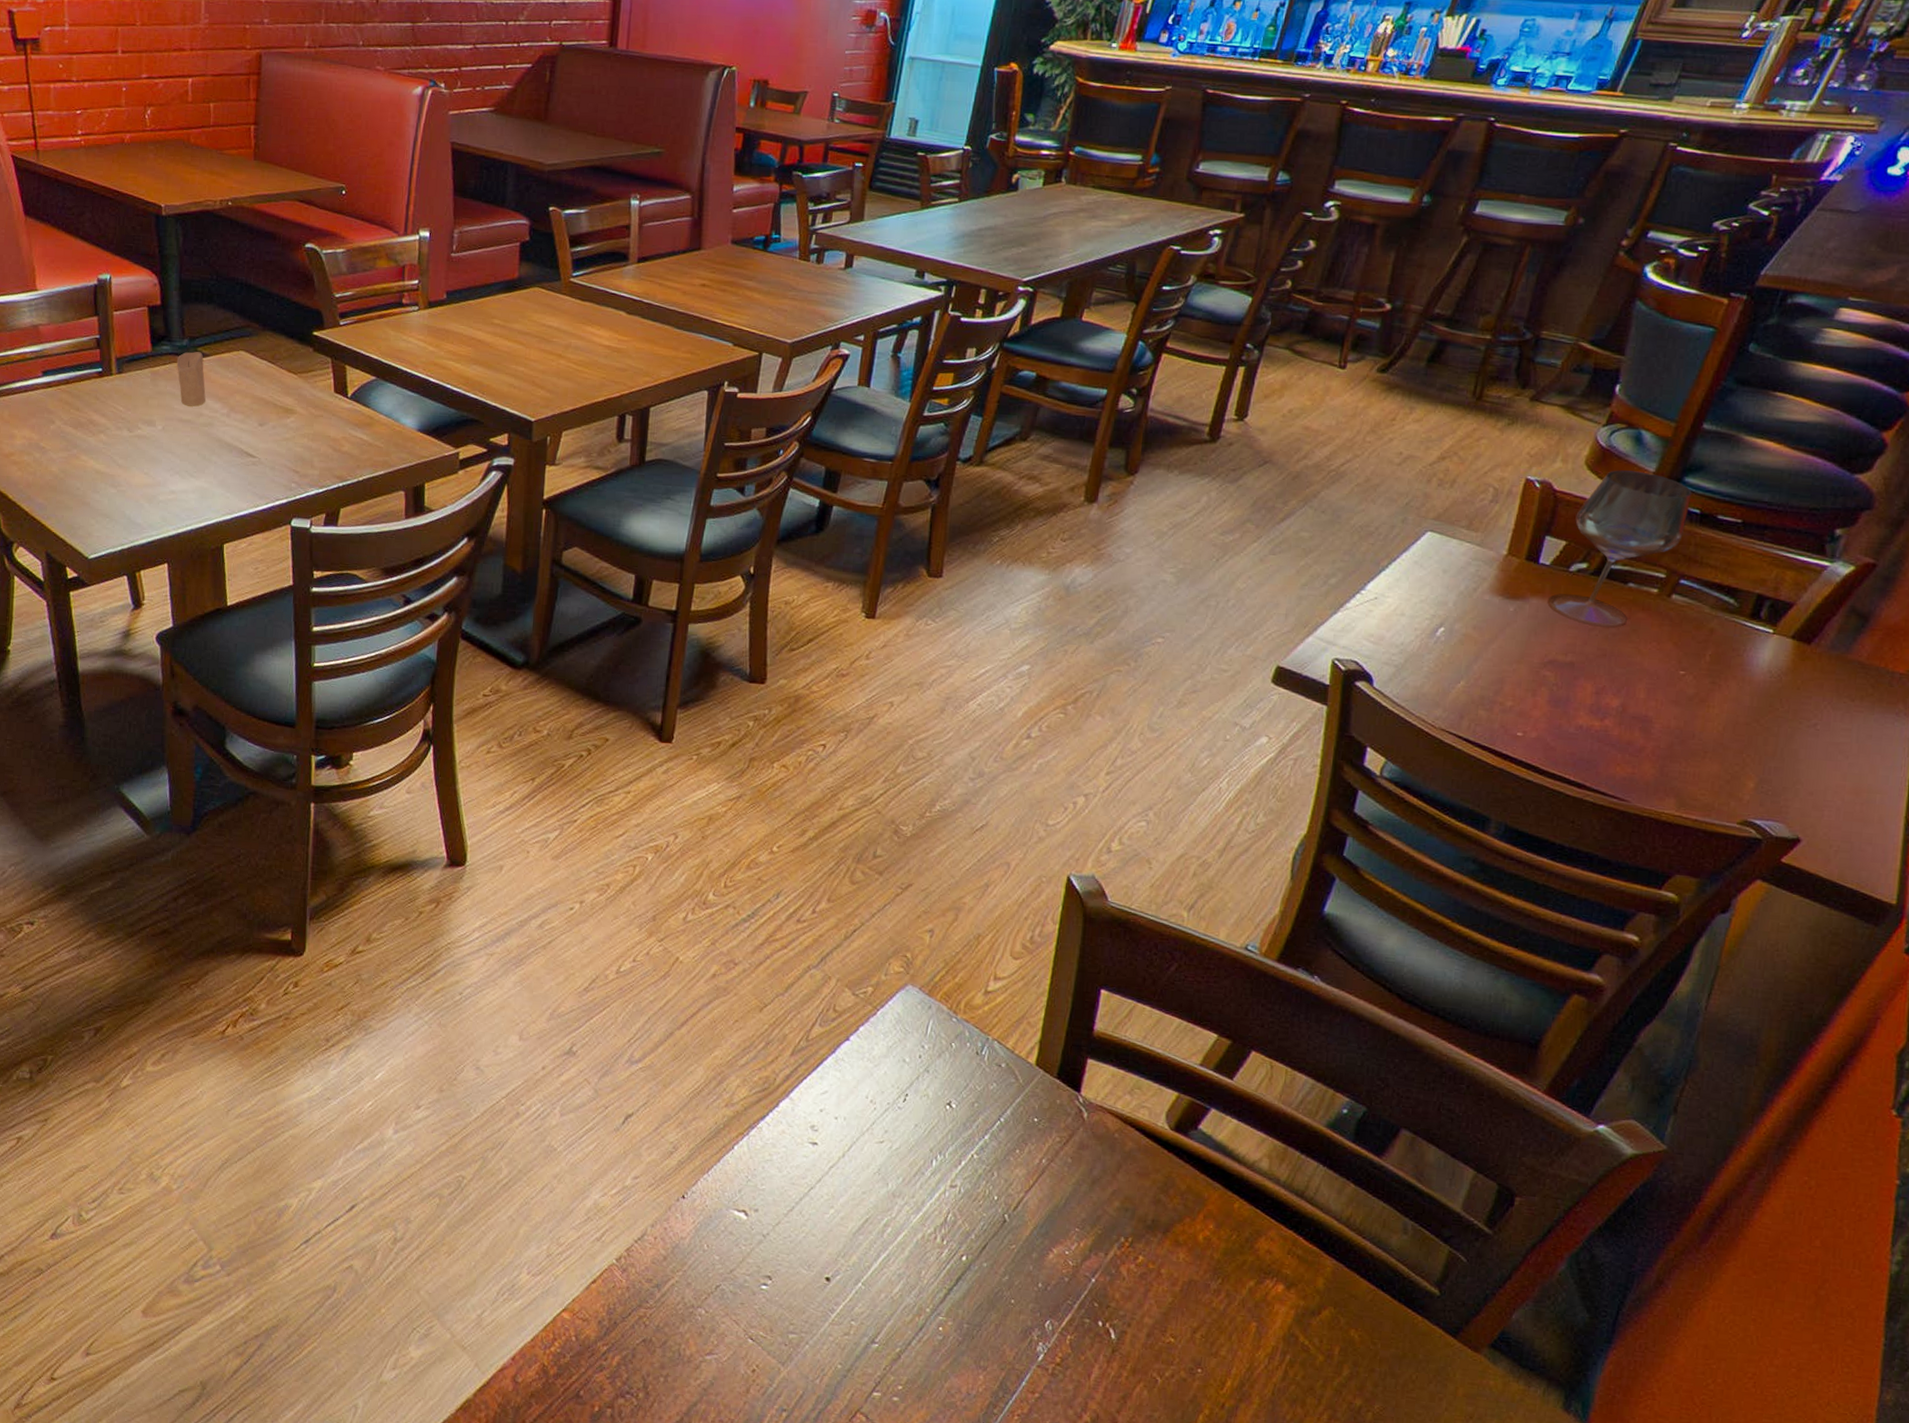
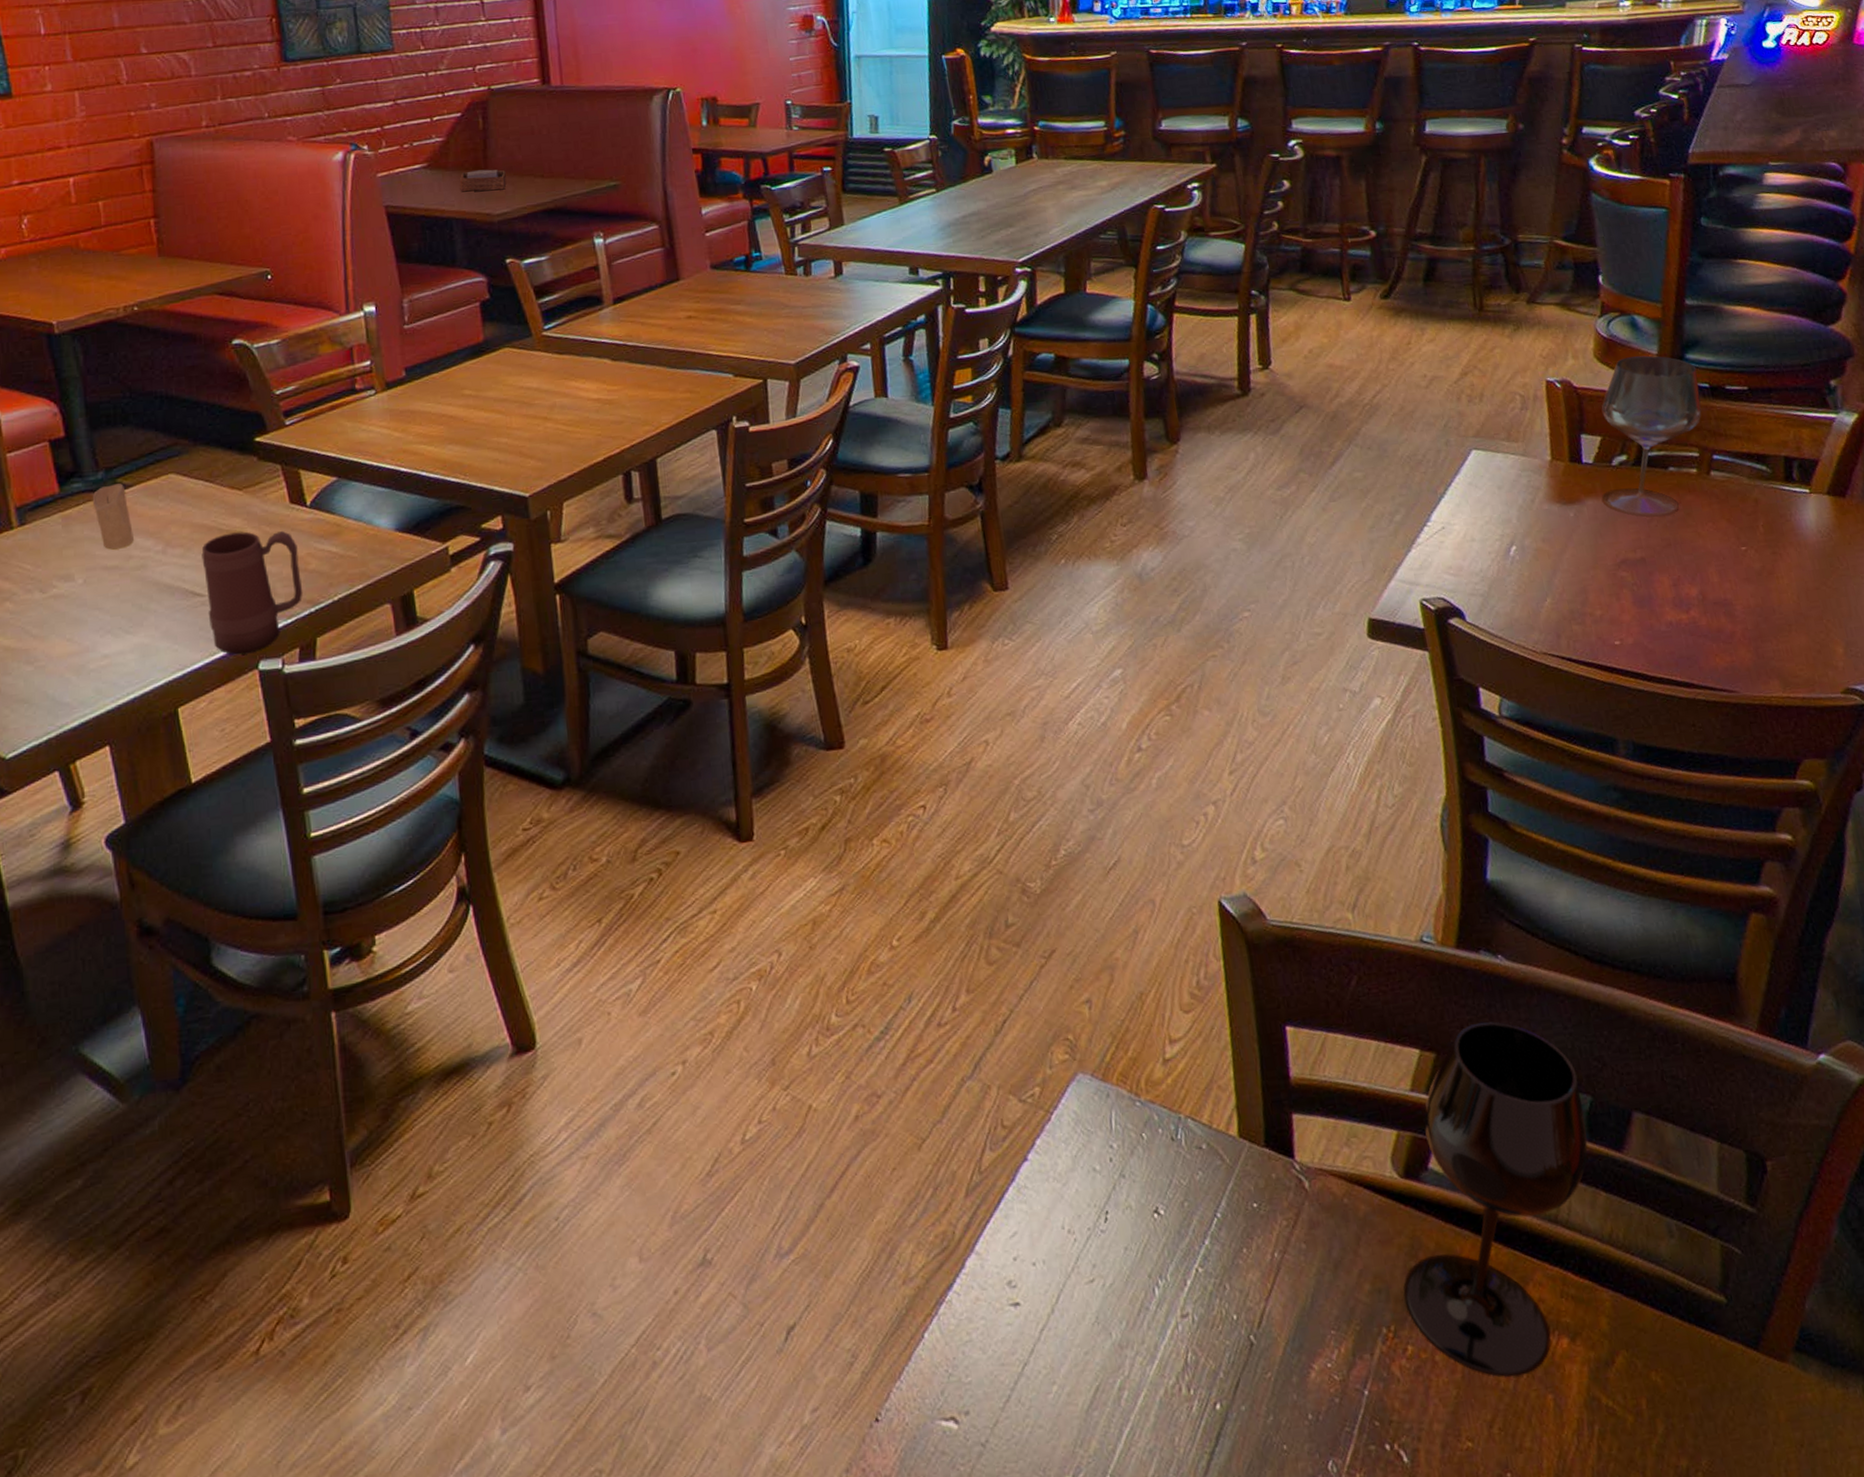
beer mug: none [256,409,336,511] -> present [201,530,303,654]
napkin holder: none [519,120,562,142] -> present [459,169,507,192]
wineglass: none [1146,1026,1359,1303] -> present [1403,1022,1588,1377]

